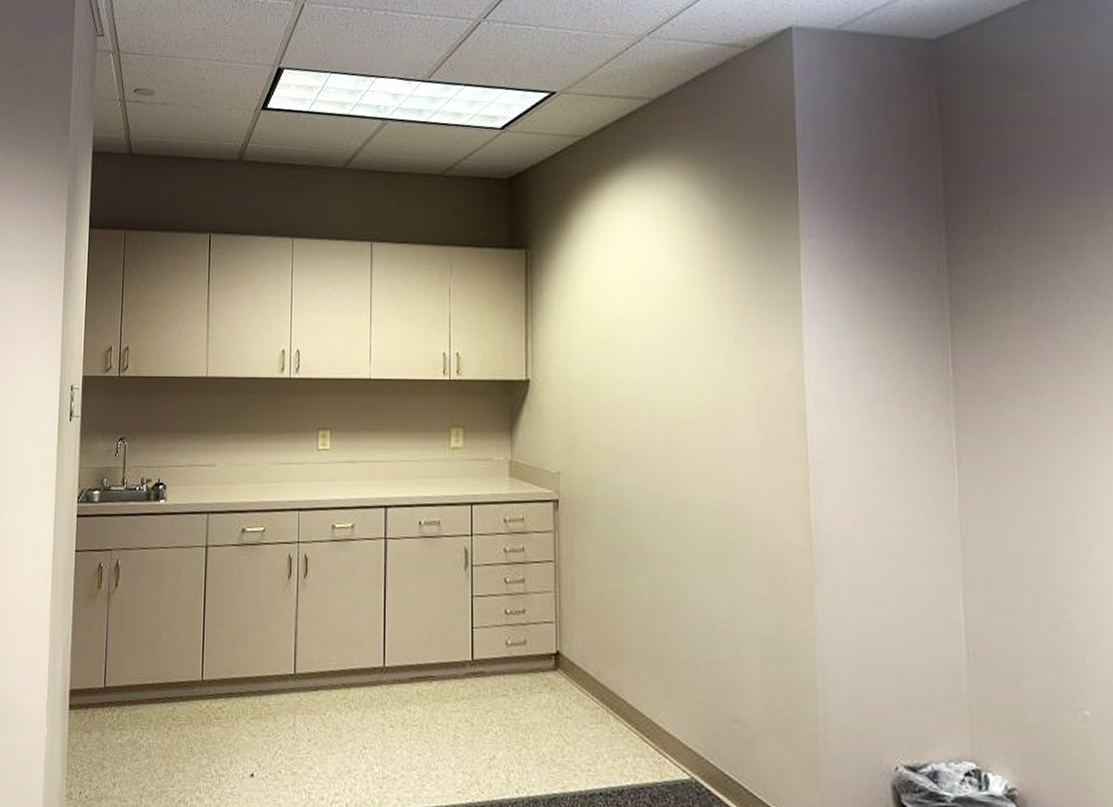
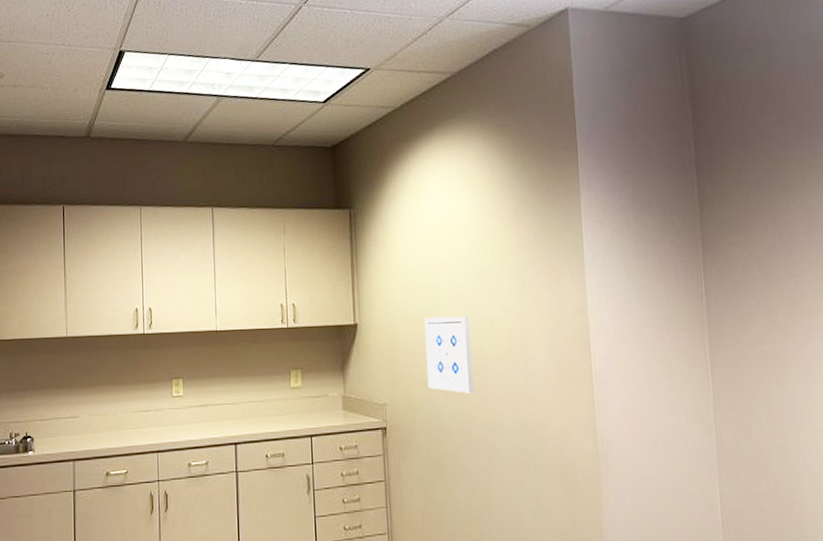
wall art: none [607,377,664,467] -> present [424,316,475,394]

